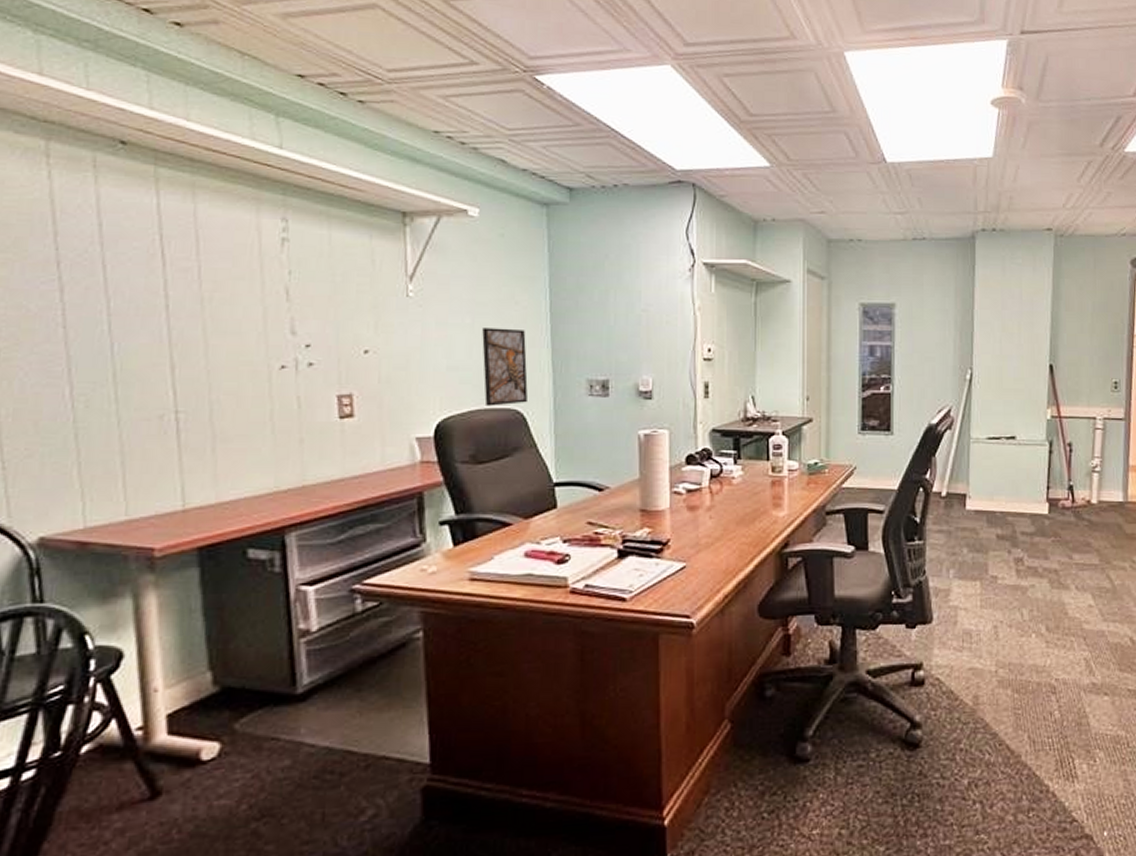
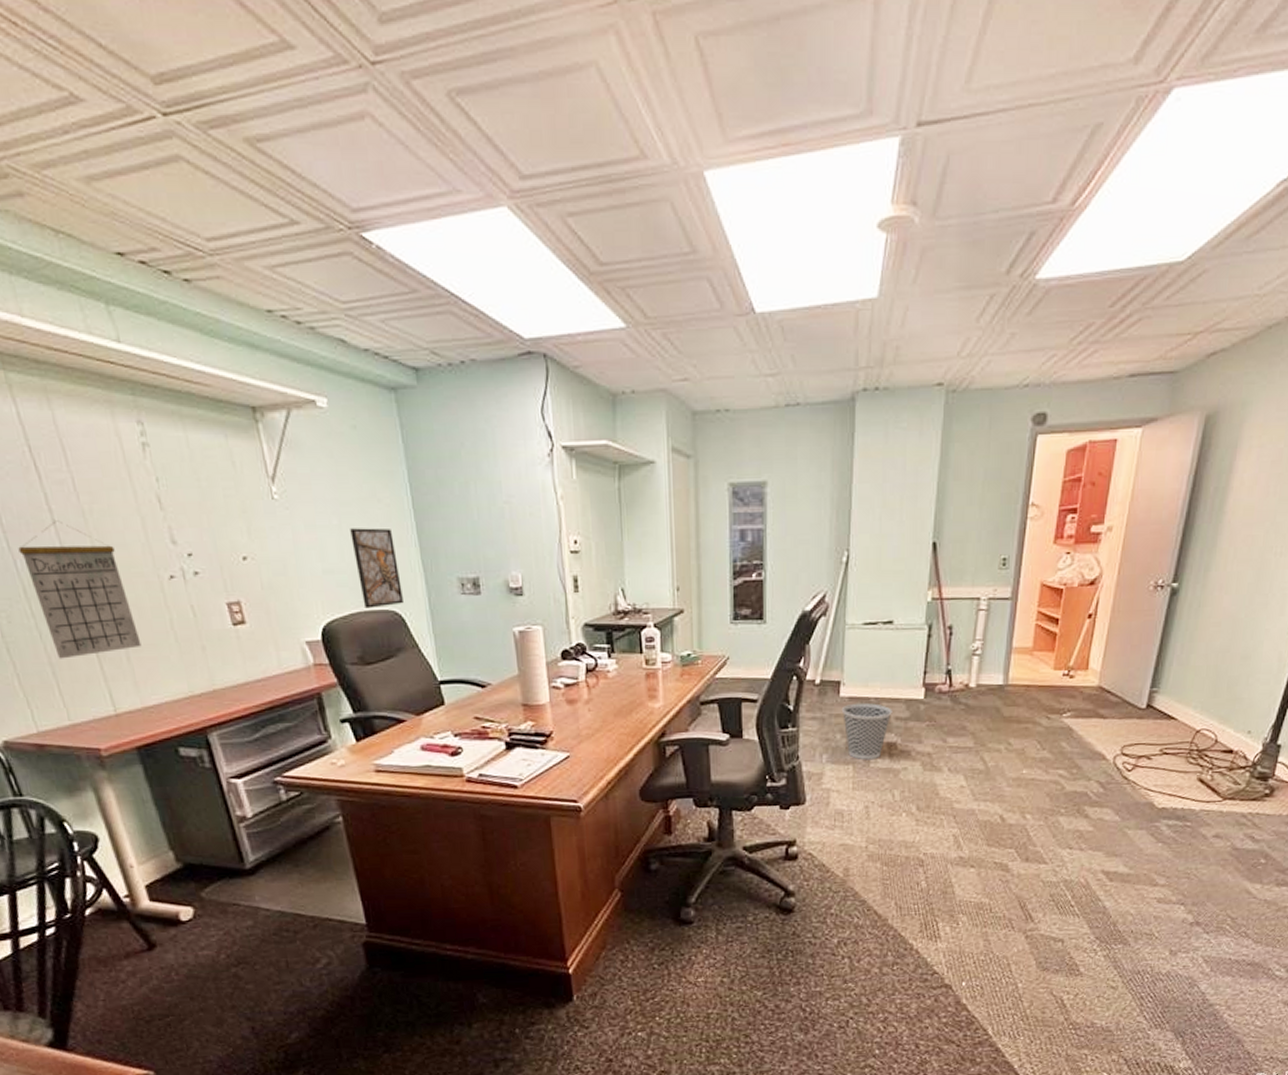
calendar: none [119,306,233,448] -> present [18,520,142,659]
wastebasket: none [967,516,1018,576] -> present [841,702,892,760]

